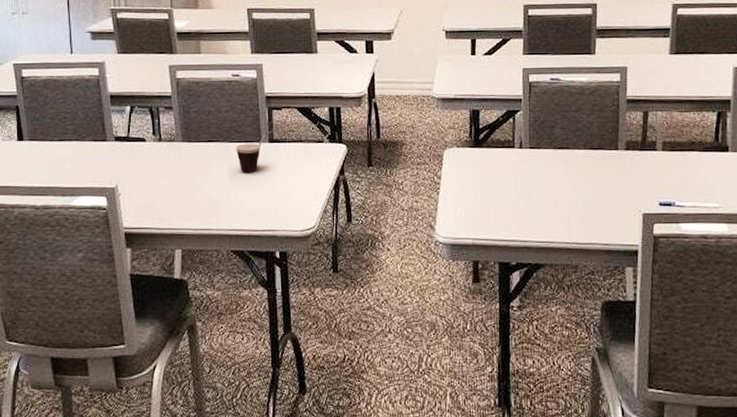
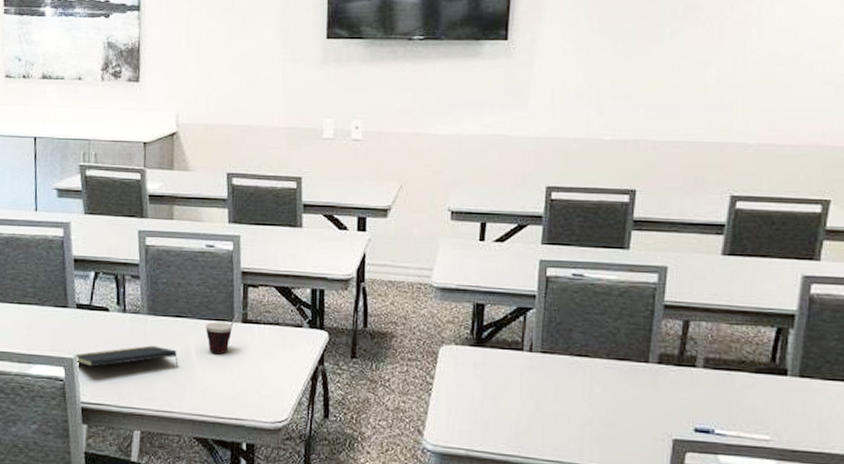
notepad: none [114,169,213,195] -> present [73,345,179,367]

